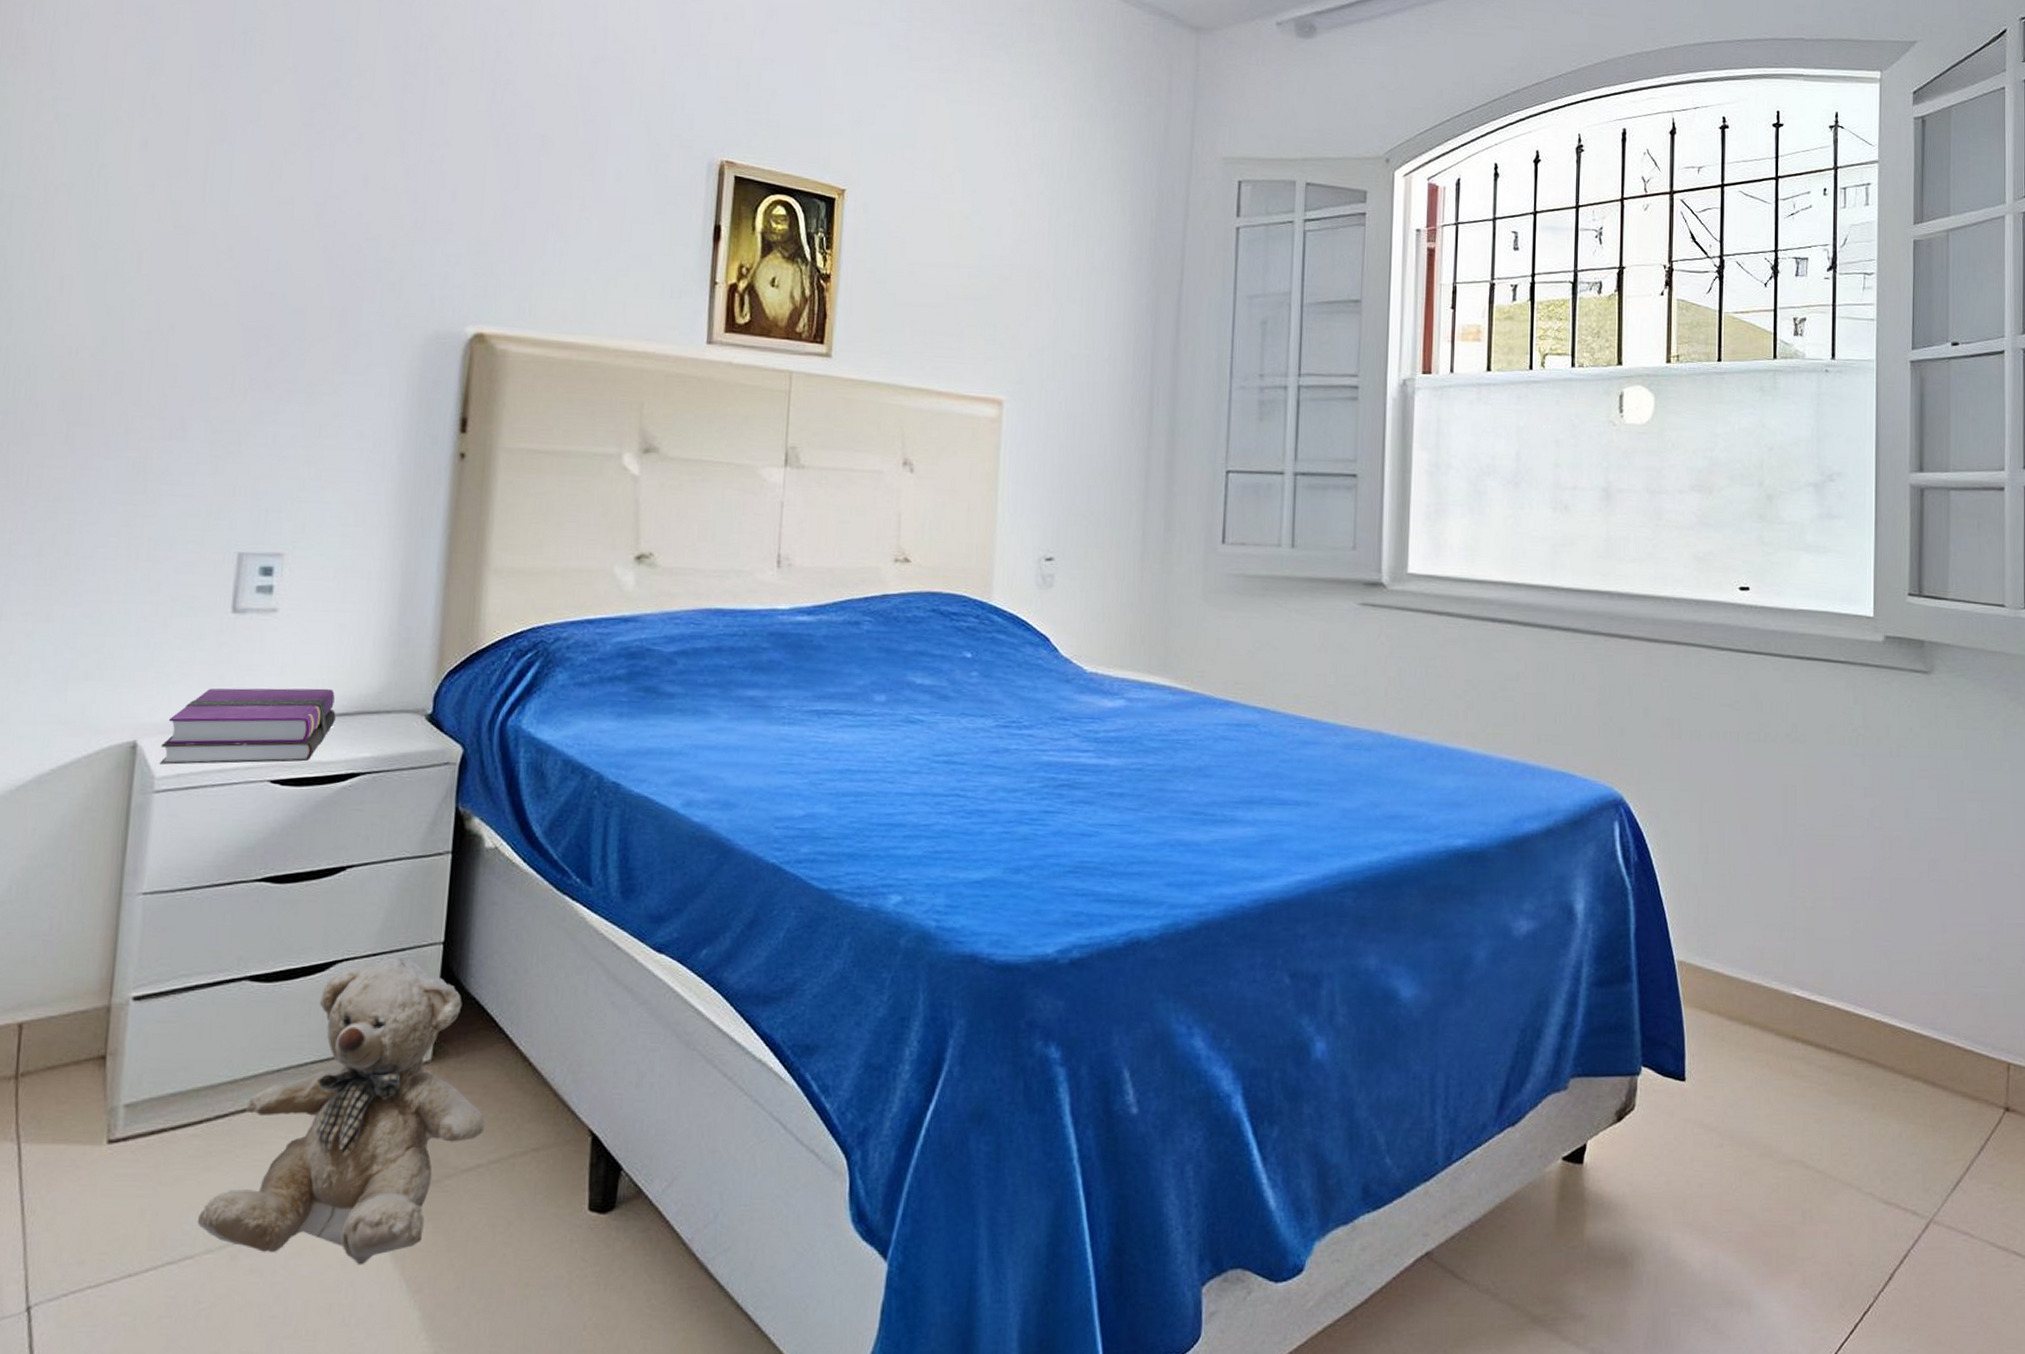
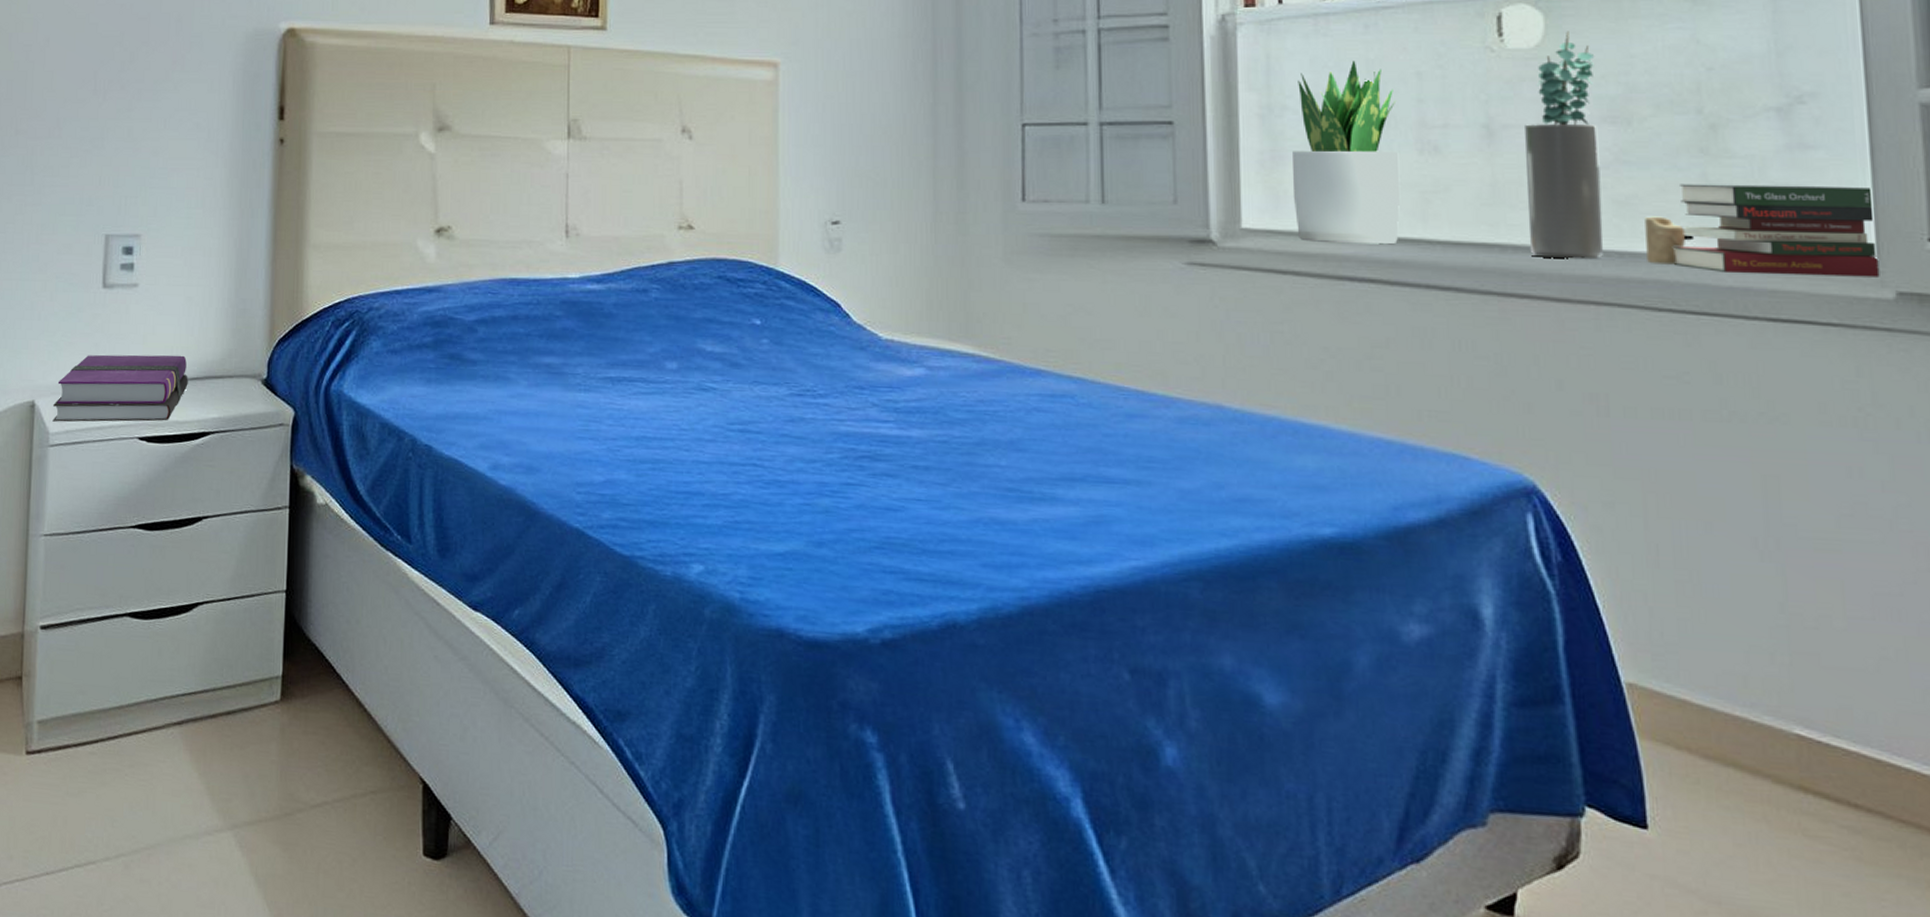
teddy bear: present [197,957,485,1265] -> none [97,602,328,886]
planter: none [1451,427,1539,591] -> present [1292,60,1401,245]
vase: none [1631,411,1689,606] -> present [1525,31,1603,260]
candle: none [1716,570,1745,611] -> present [1645,216,1686,265]
books: none [1734,544,1875,624] -> present [1673,183,1880,277]

